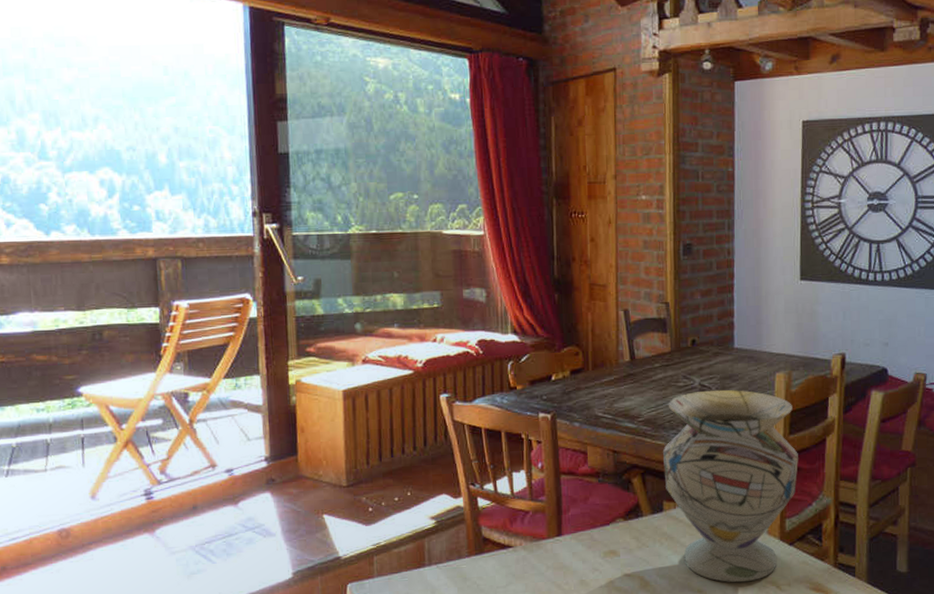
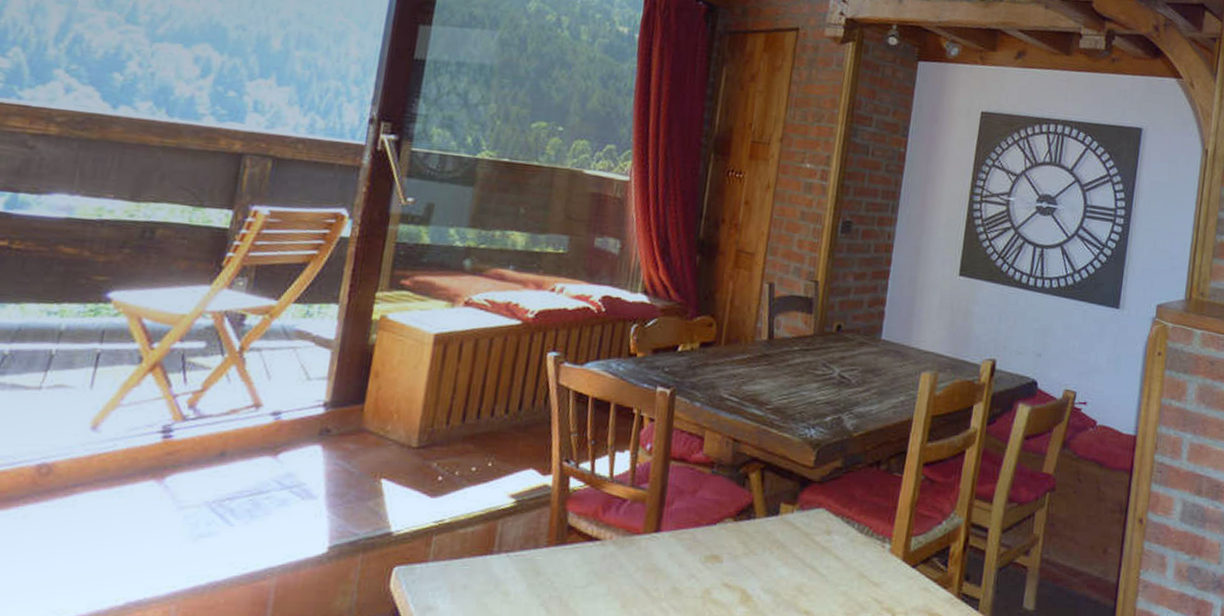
decorative vase: present [662,389,798,583] -> none [785,382,935,607]

